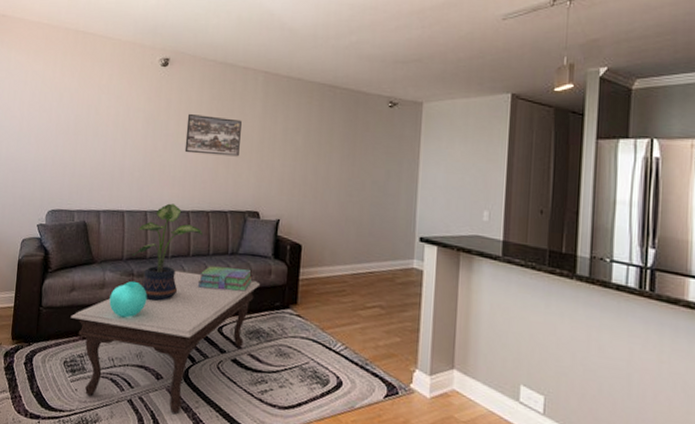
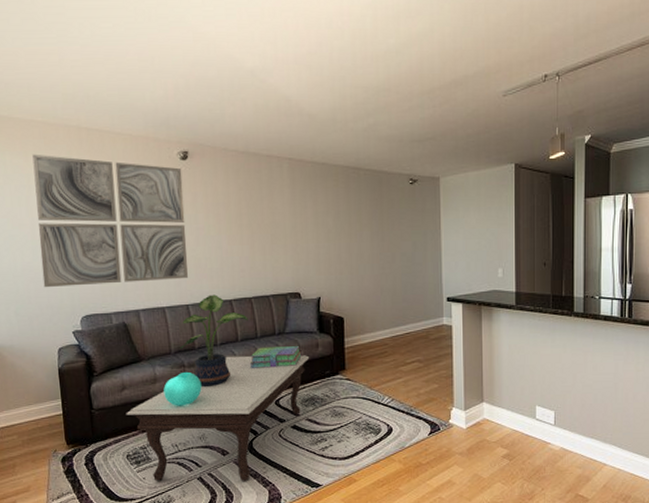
wall art: none [20,52,161,184] -> present [32,154,188,288]
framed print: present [184,113,242,157] -> none [216,205,274,245]

